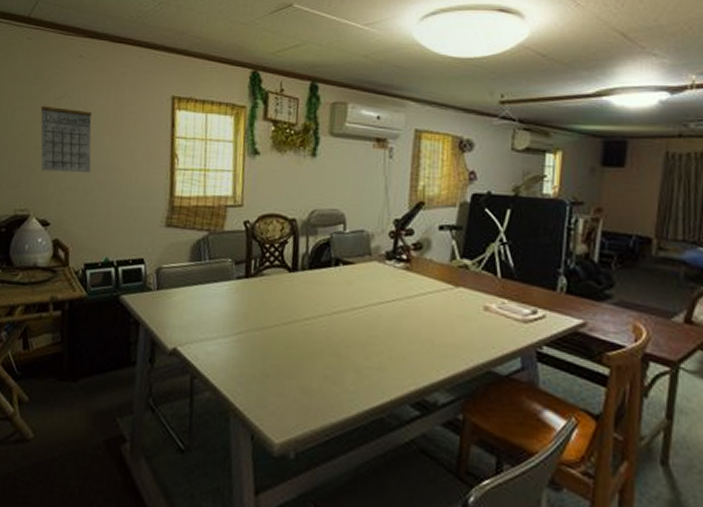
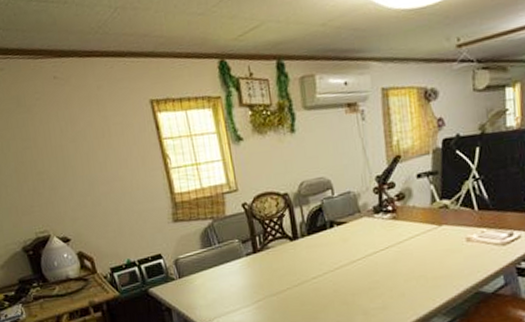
calendar: present [40,96,92,174] -> none [31,119,94,194]

